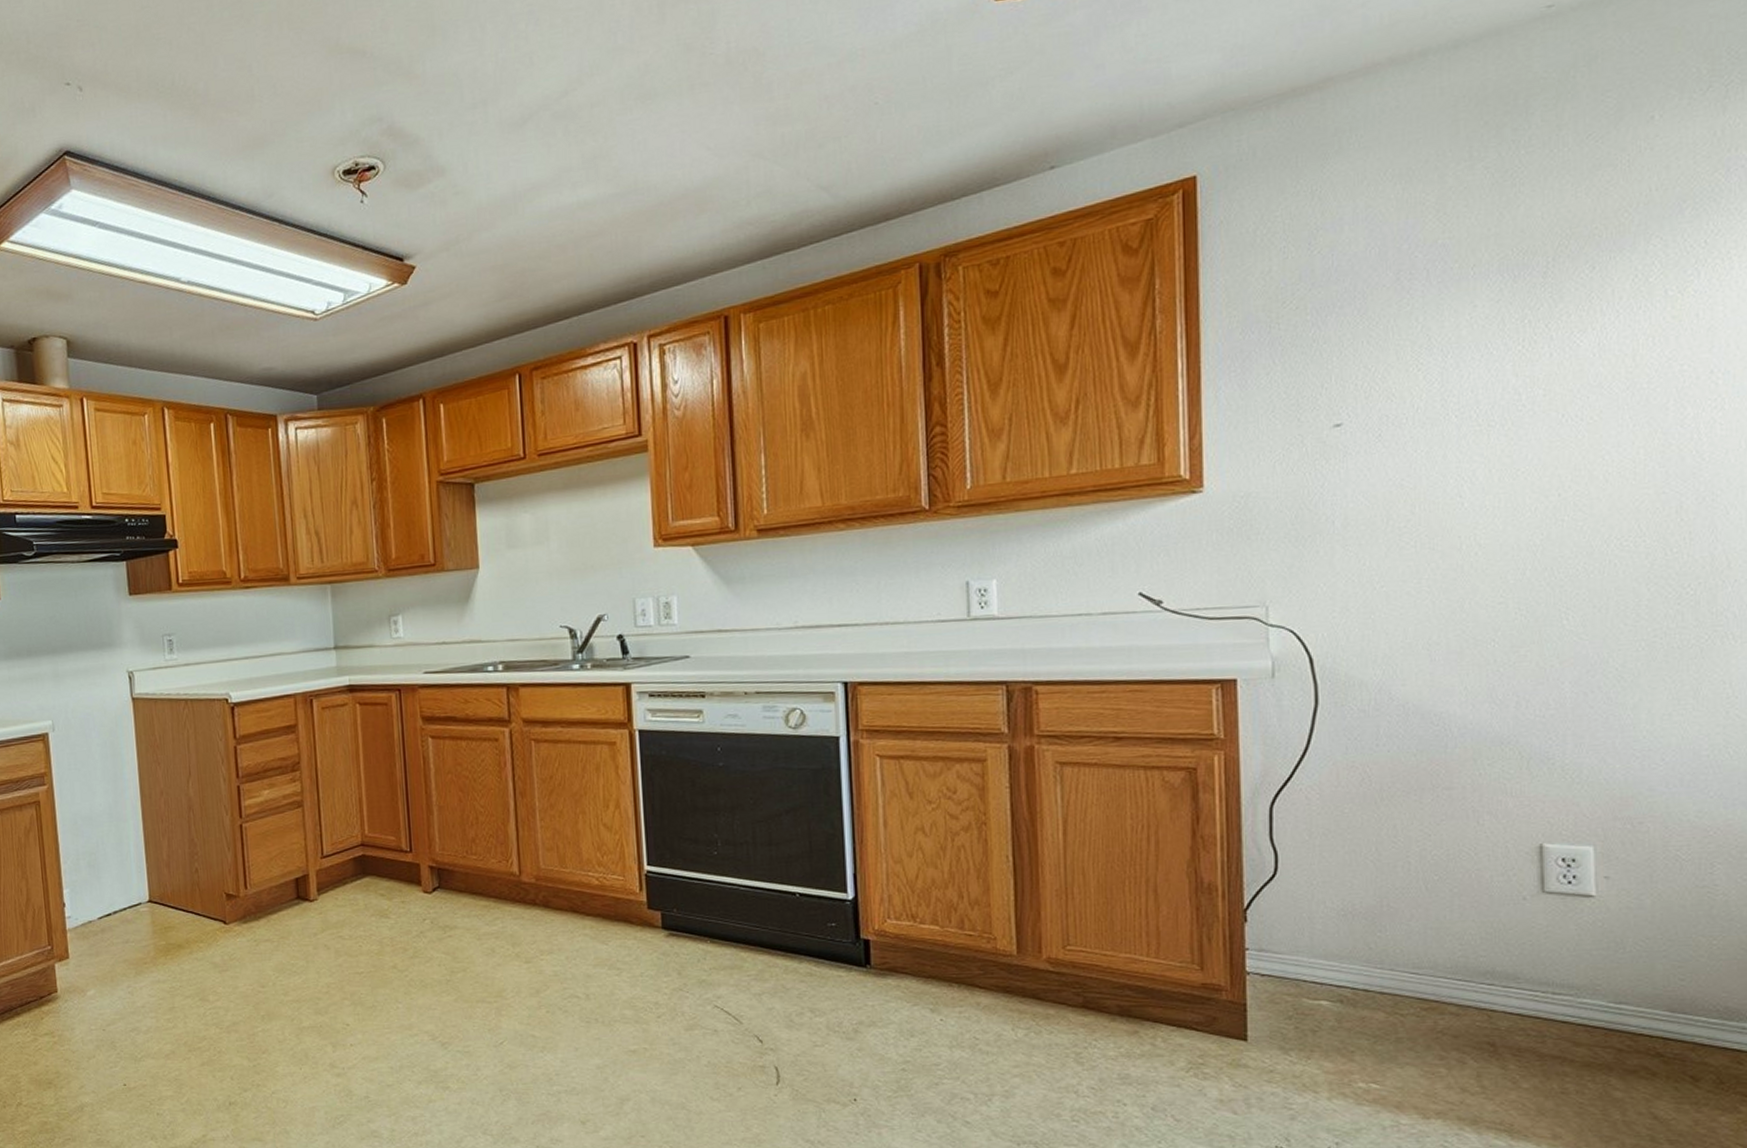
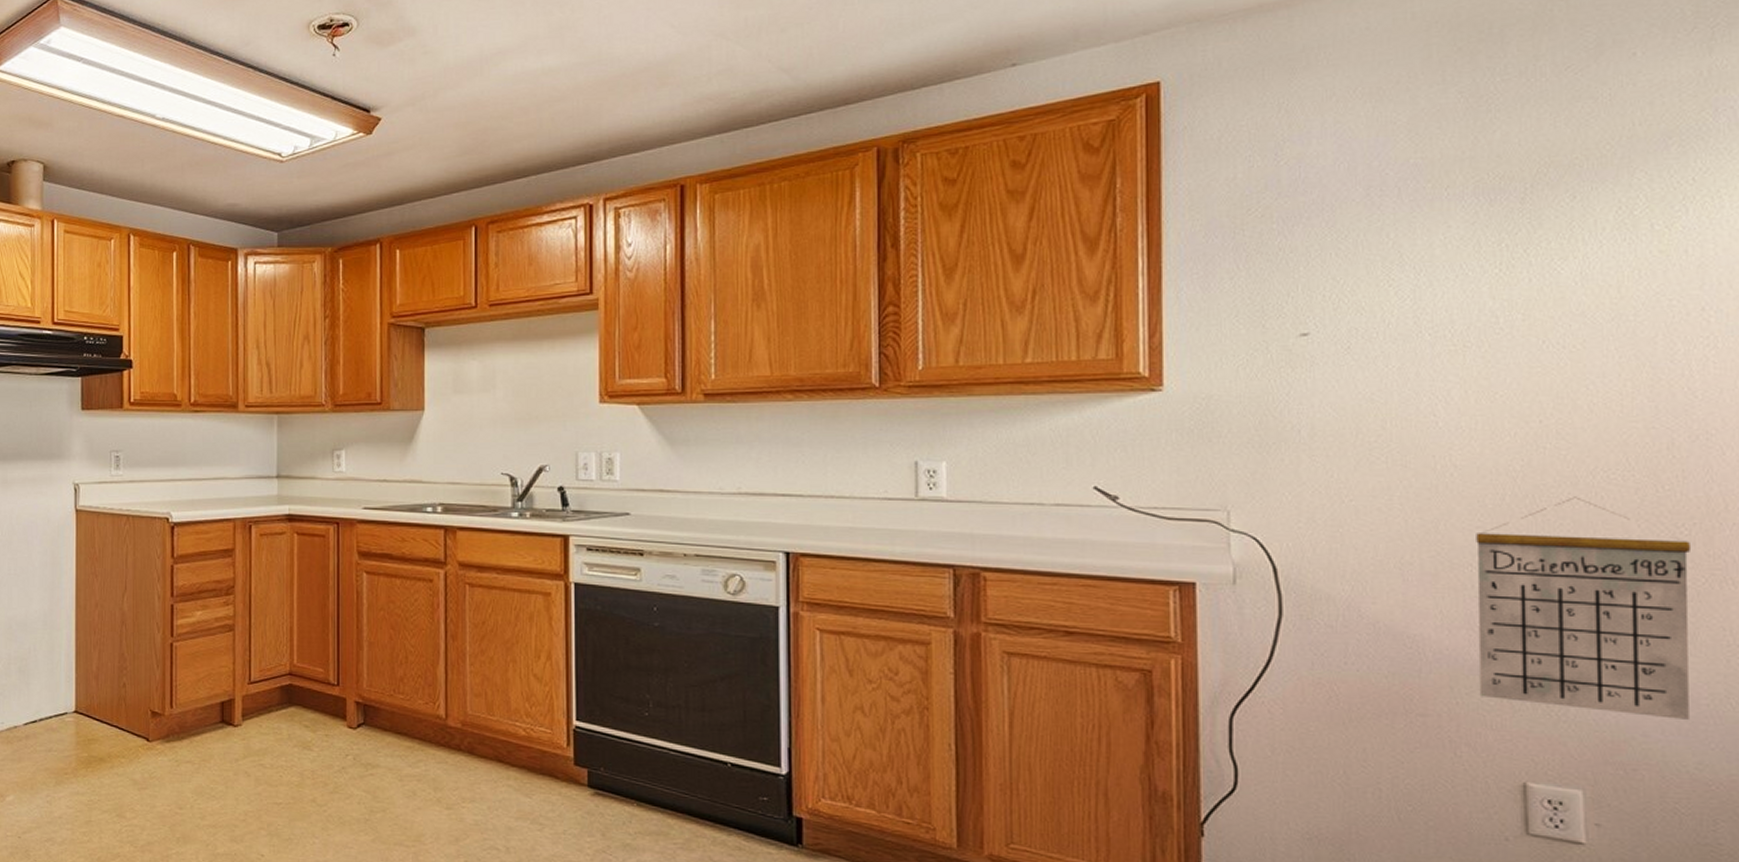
calendar: none [1498,566,1697,772] -> present [1476,496,1692,719]

